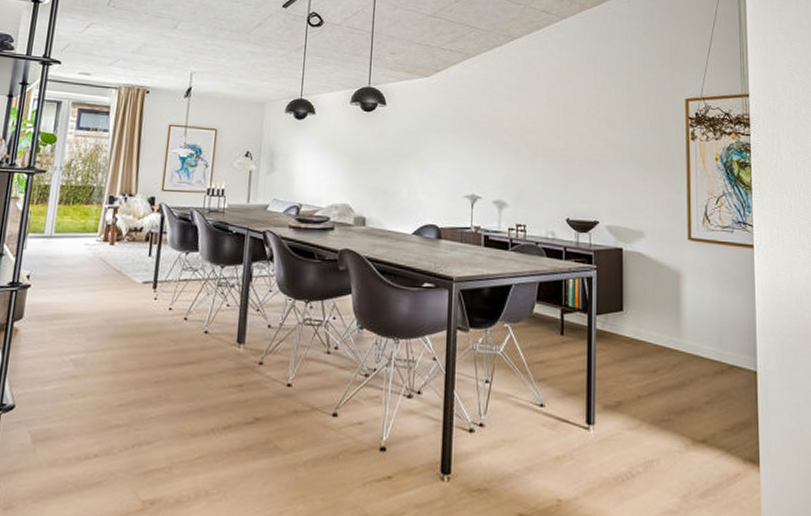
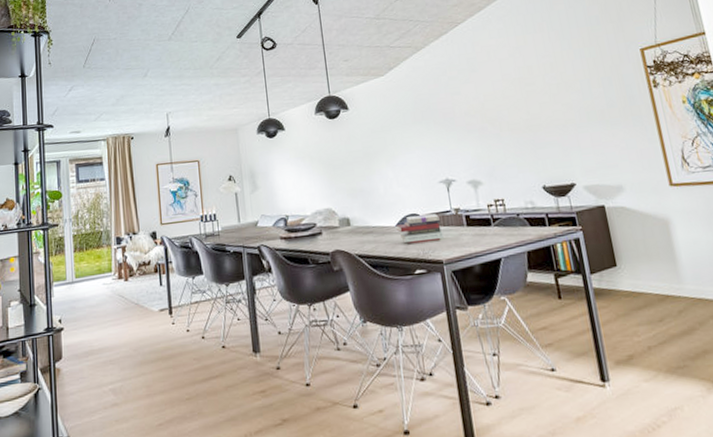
books: none [413,227,459,257] -> present [397,214,444,244]

